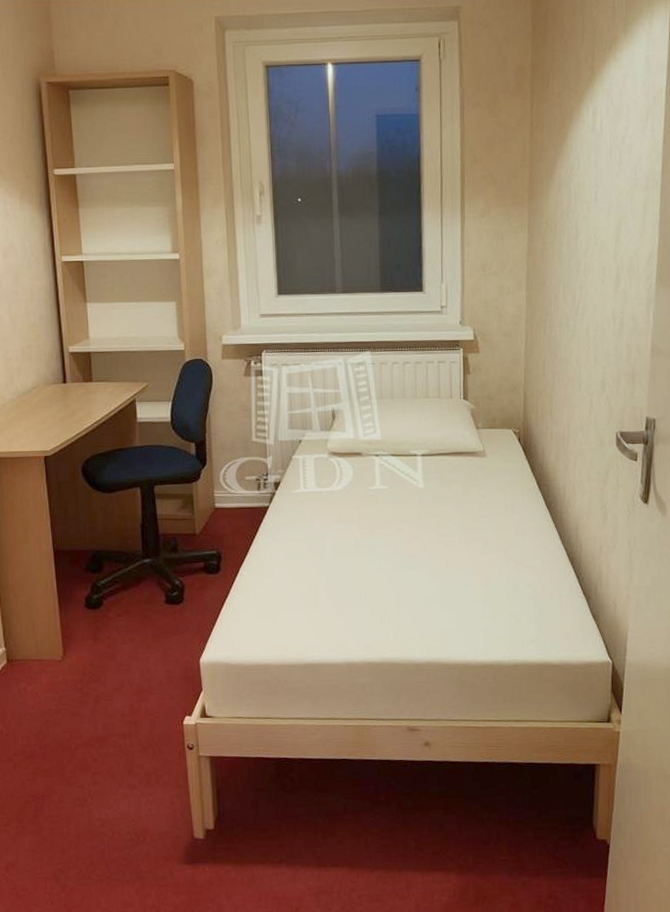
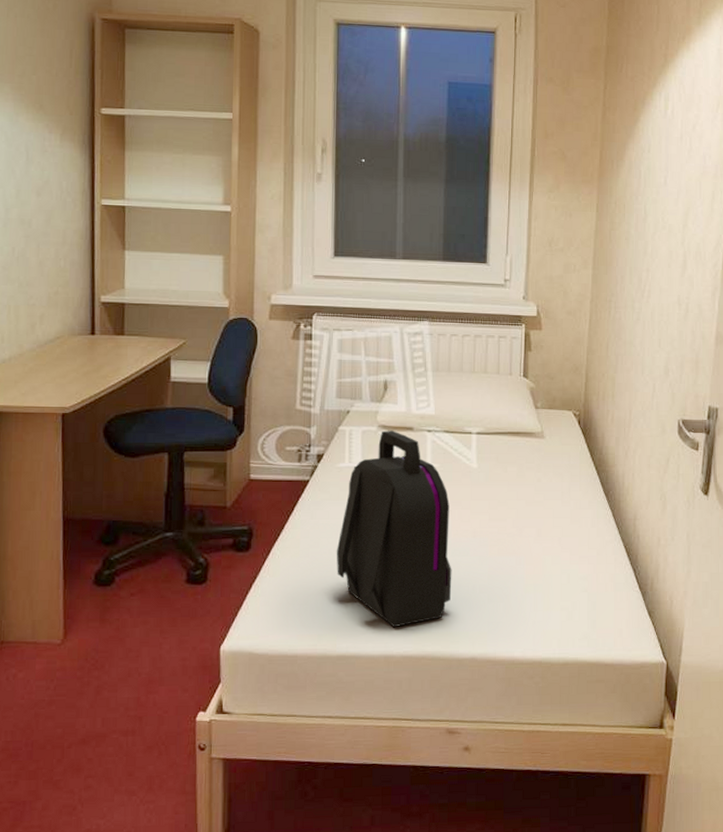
backpack: none [297,456,406,638] -> present [336,430,452,628]

